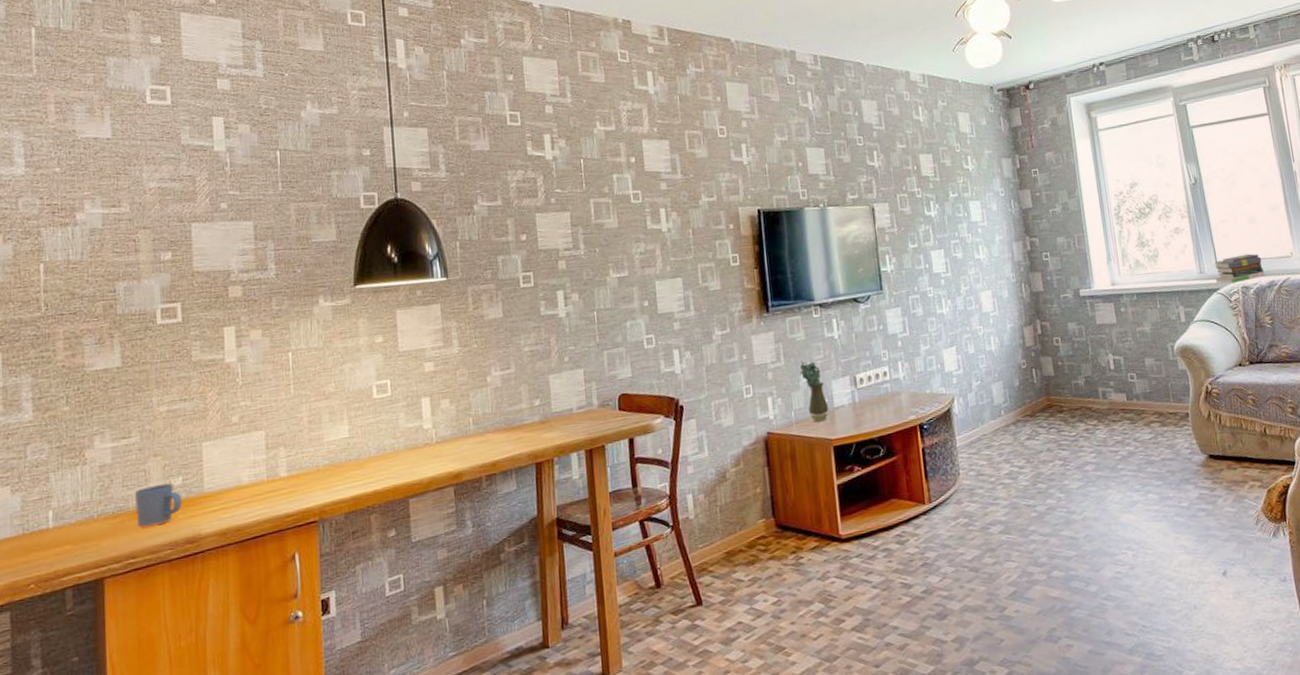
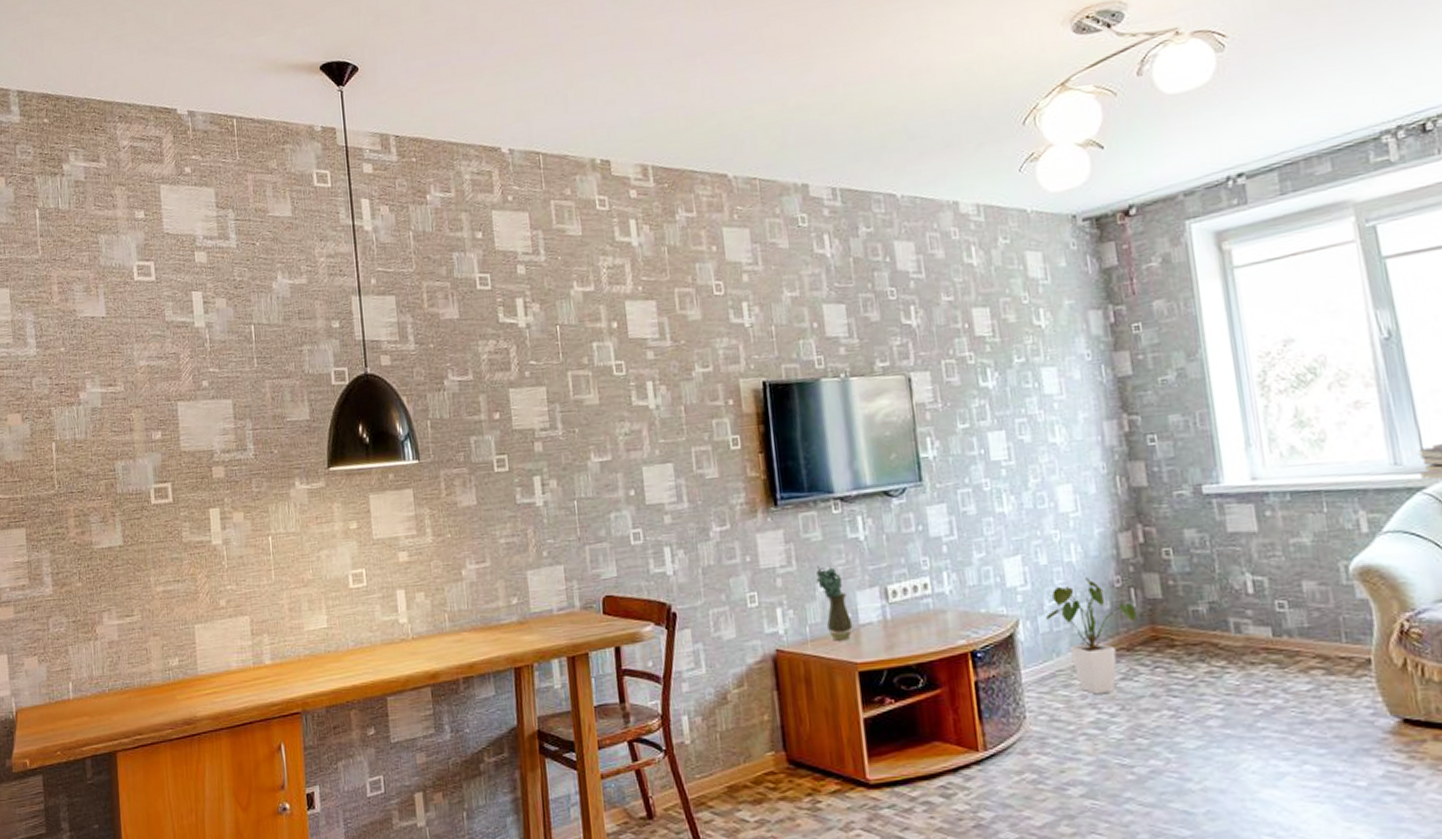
mug: present [135,483,183,528] -> none [139,663,180,705]
house plant: none [974,361,1038,452] -> present [1046,577,1138,695]

